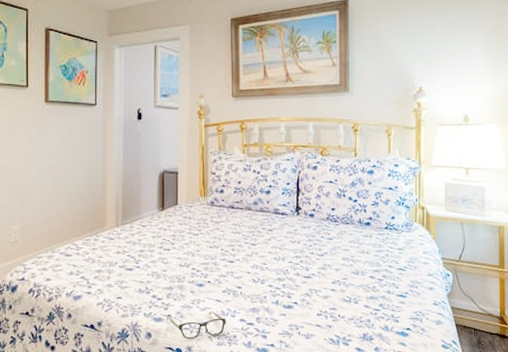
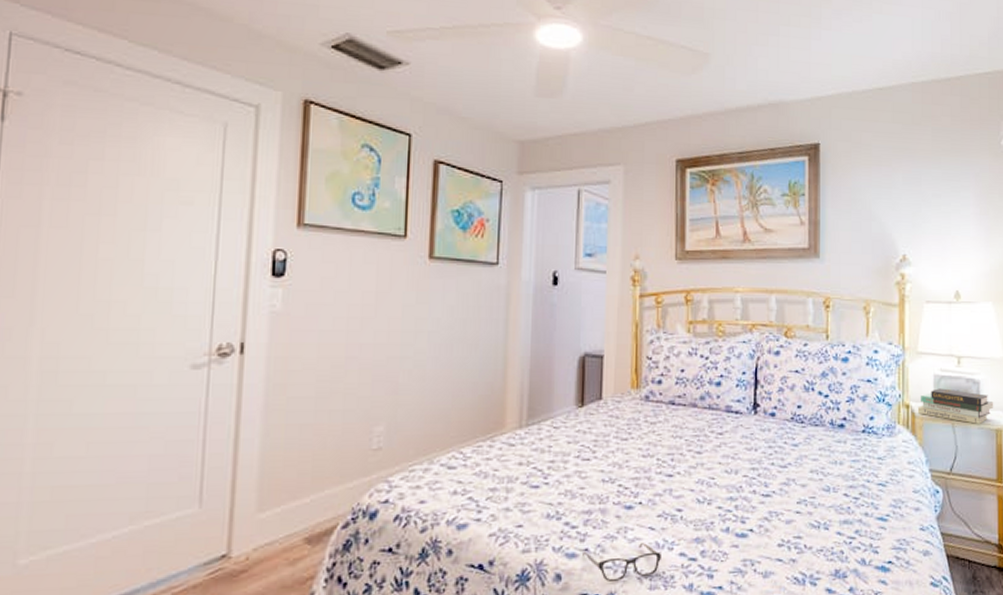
books: none [432,194,497,222] -> present [918,388,994,424]

